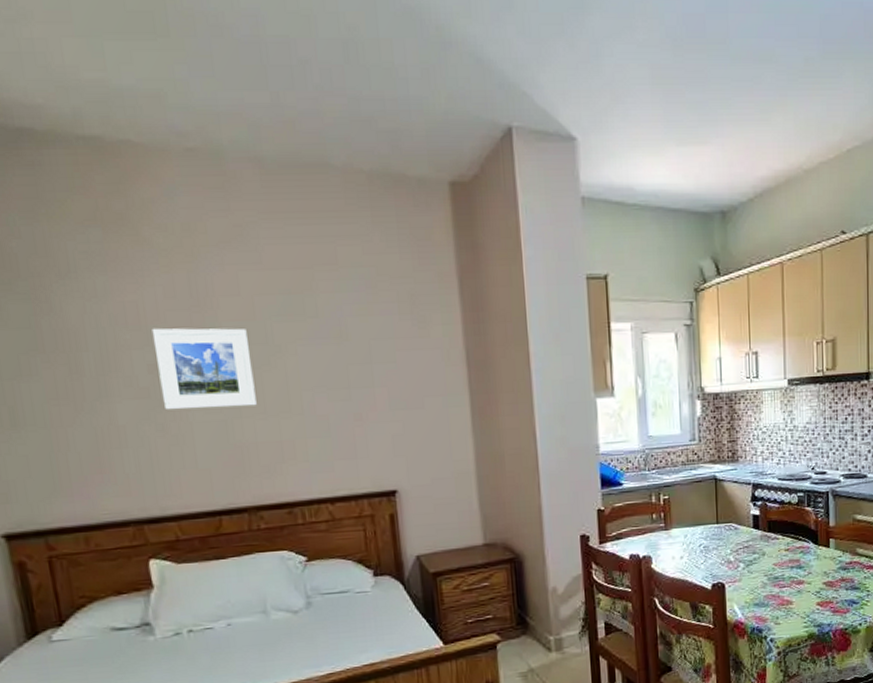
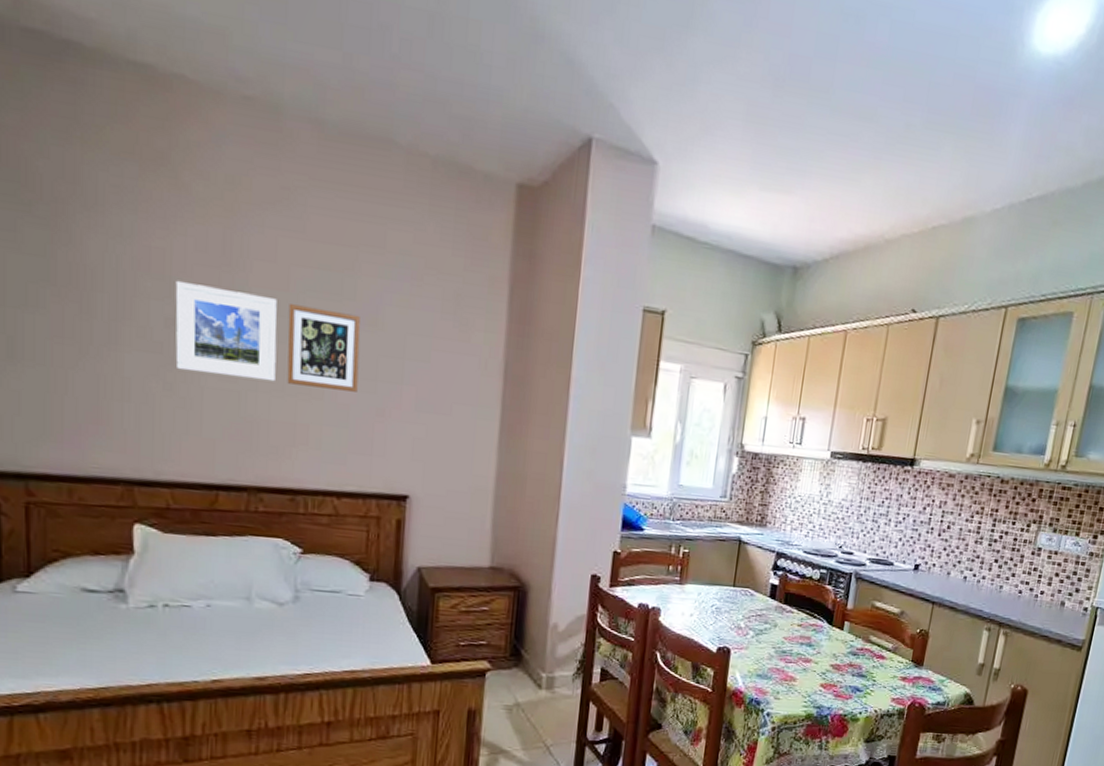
picture frame: none [258,330,334,405] -> present [287,304,361,392]

